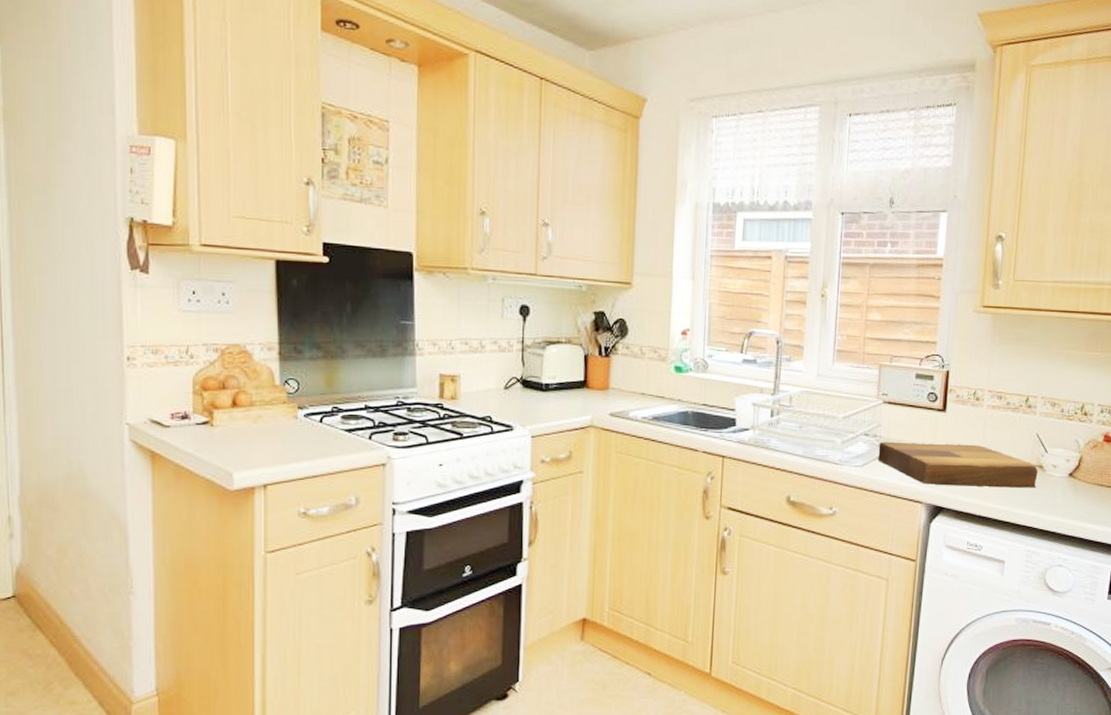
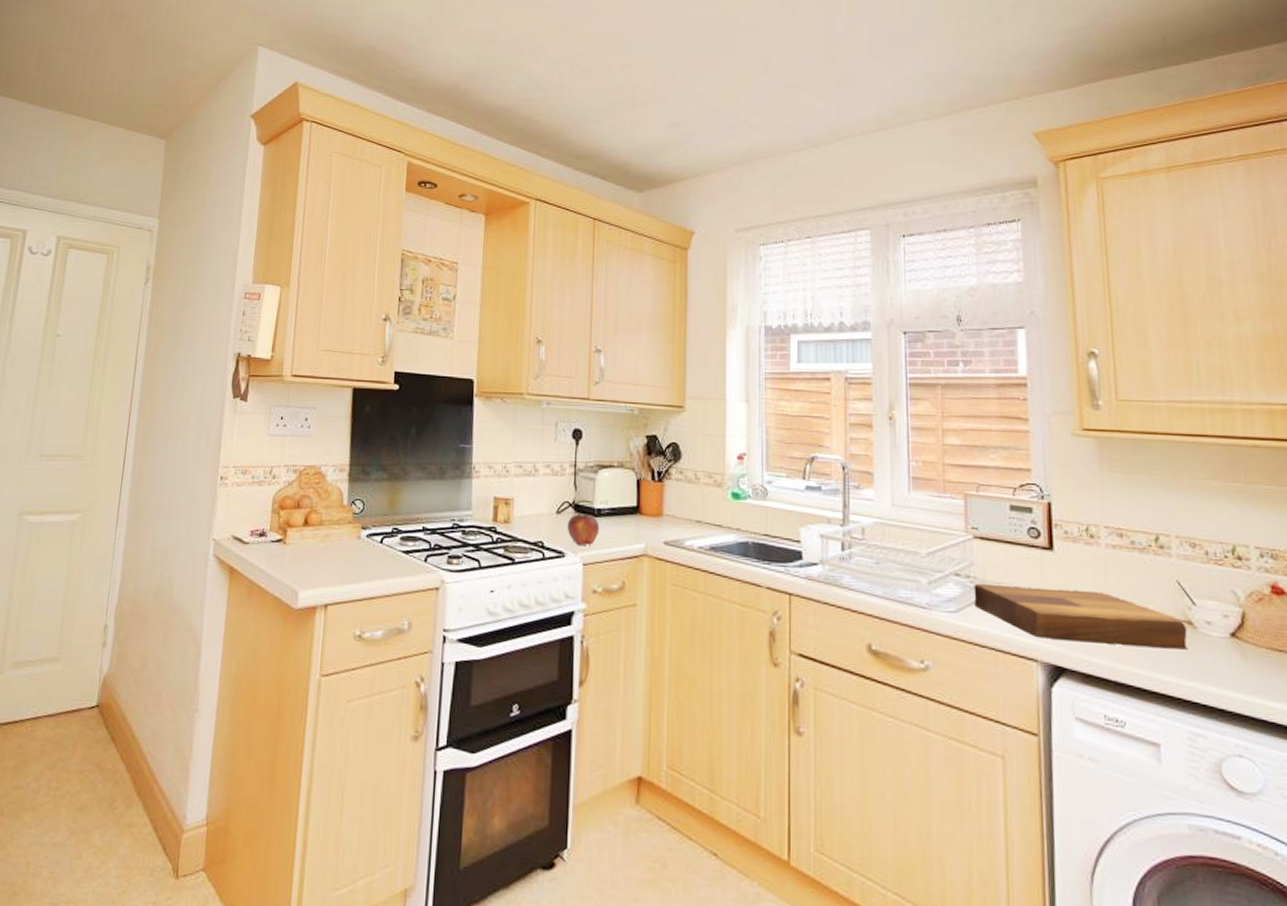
fruit: none [515,387,548,418] -> present [567,512,600,545]

